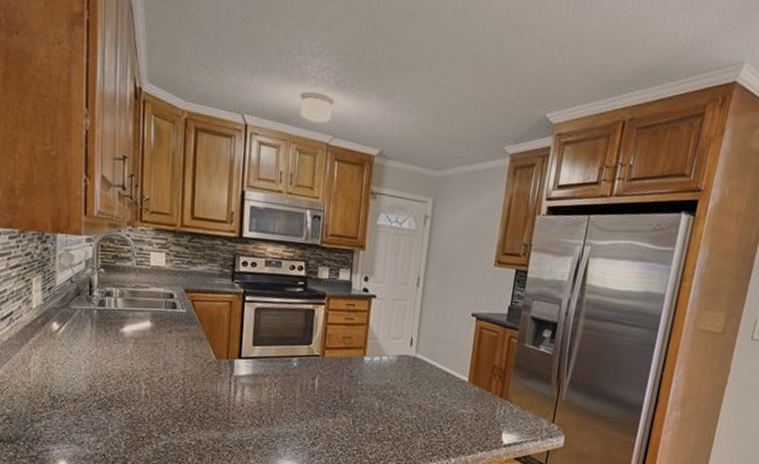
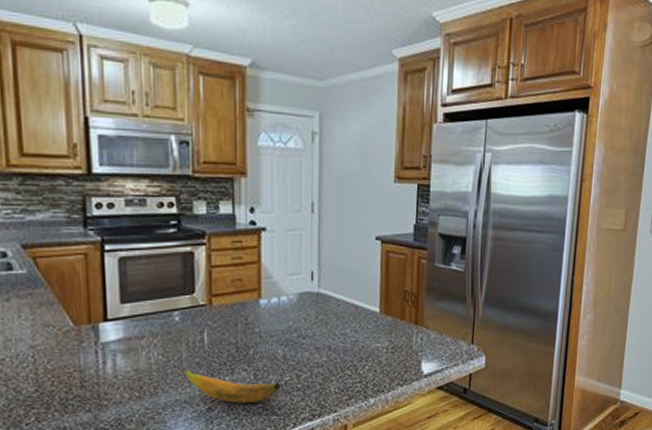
banana: none [294,406,375,445] -> present [181,368,282,403]

